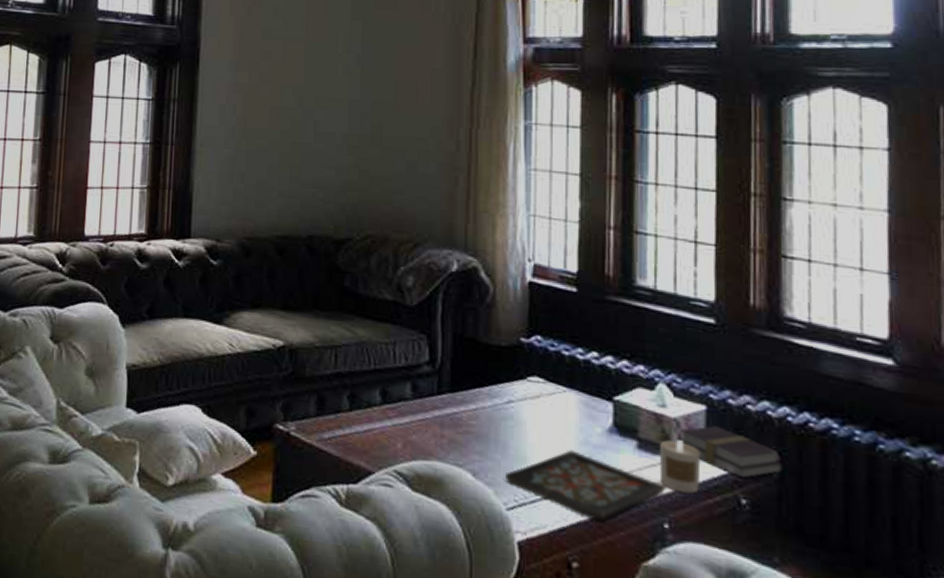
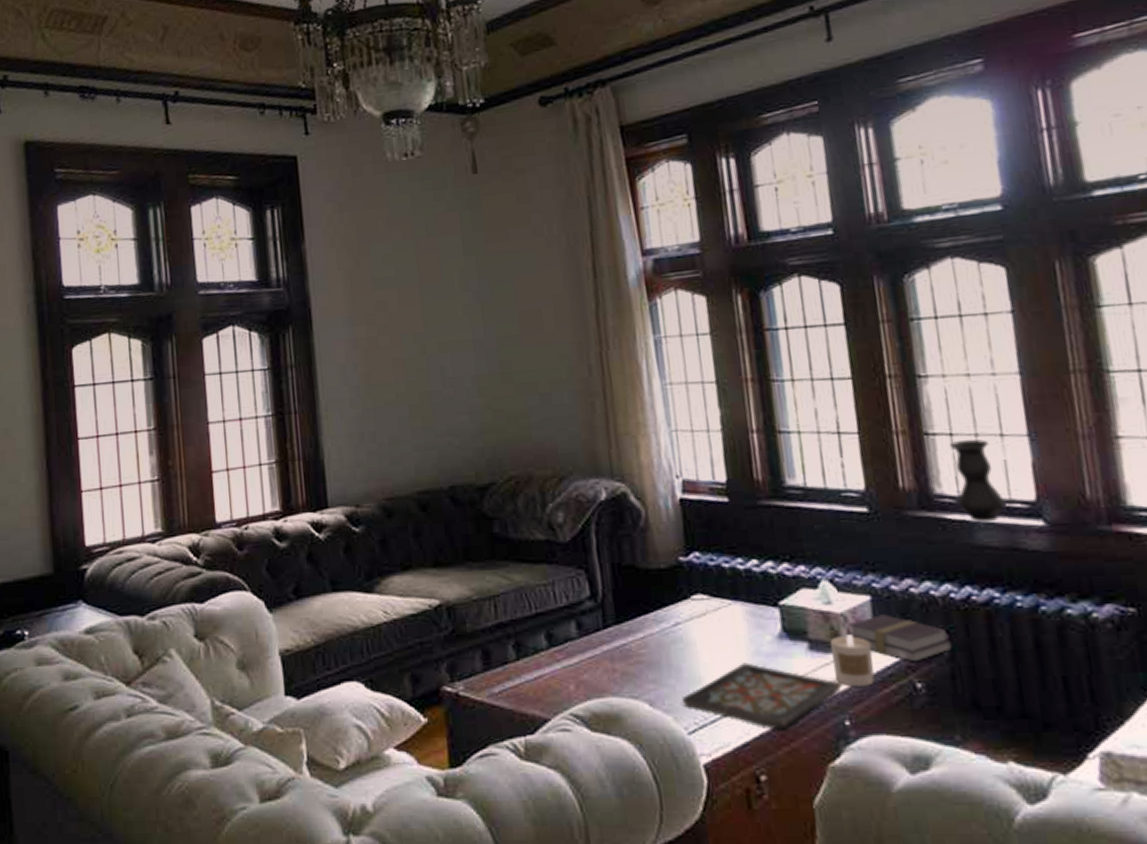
vase: none [807,268,855,354] -> present [950,439,1004,523]

